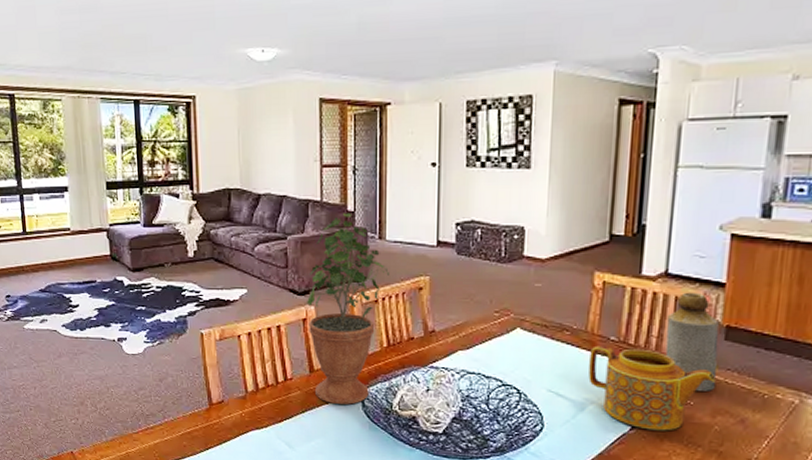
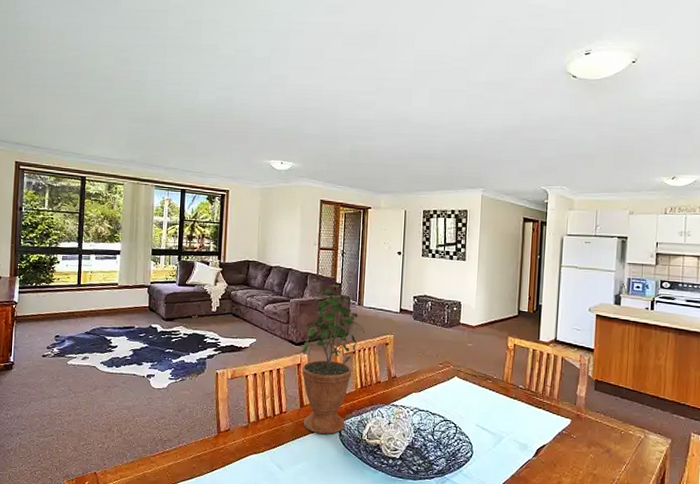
teapot: present [588,344,717,431] -> none [504,391,590,458]
bottle: present [665,292,719,391] -> none [556,354,591,428]

